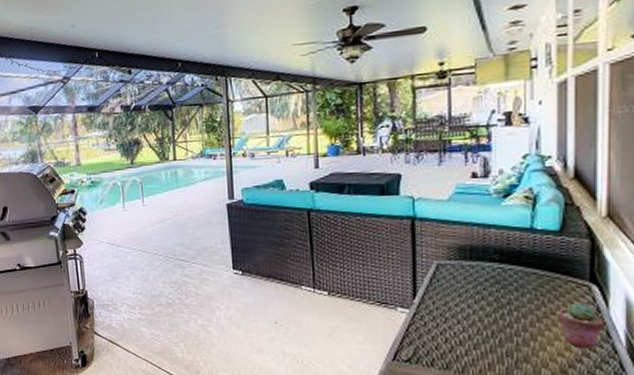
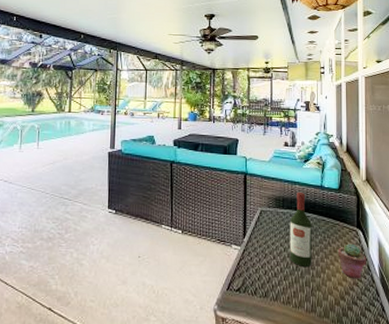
wine bottle: none [481,237,516,334] -> present [290,191,312,268]

